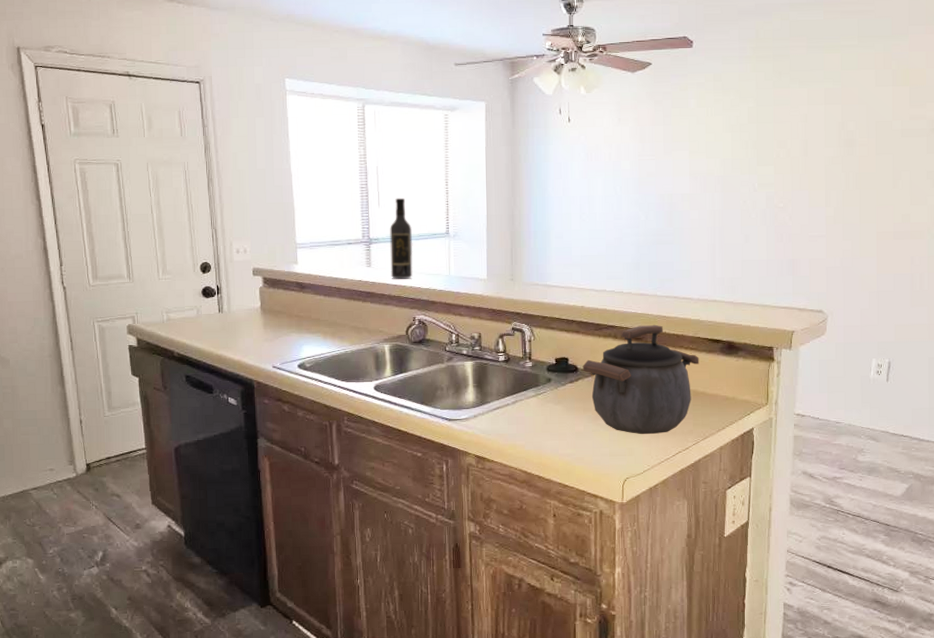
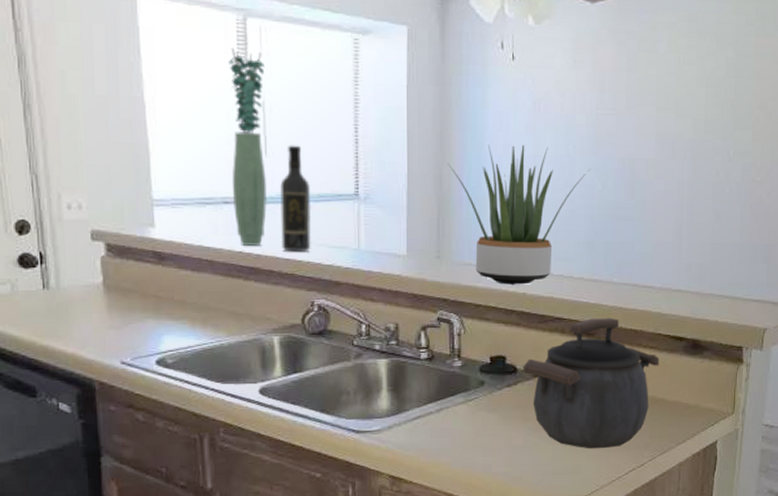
vase: none [351,128,380,276] -> present [228,48,267,246]
potted plant: none [518,187,635,300] -> present [447,144,590,285]

